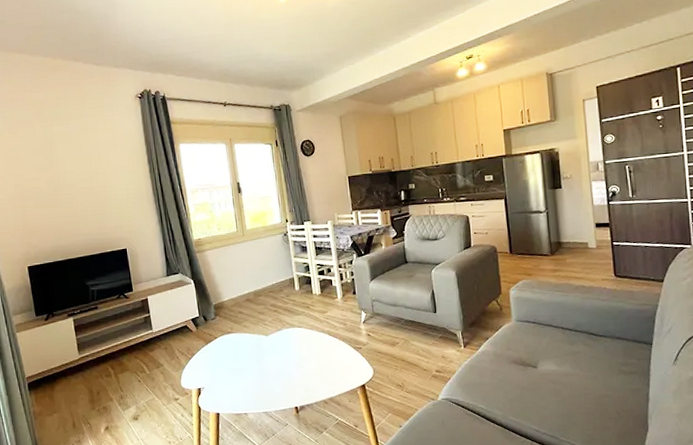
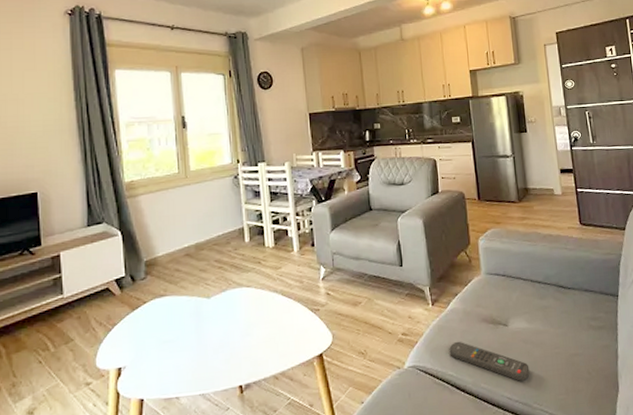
remote control: none [480,379,558,417] -> present [449,341,530,381]

